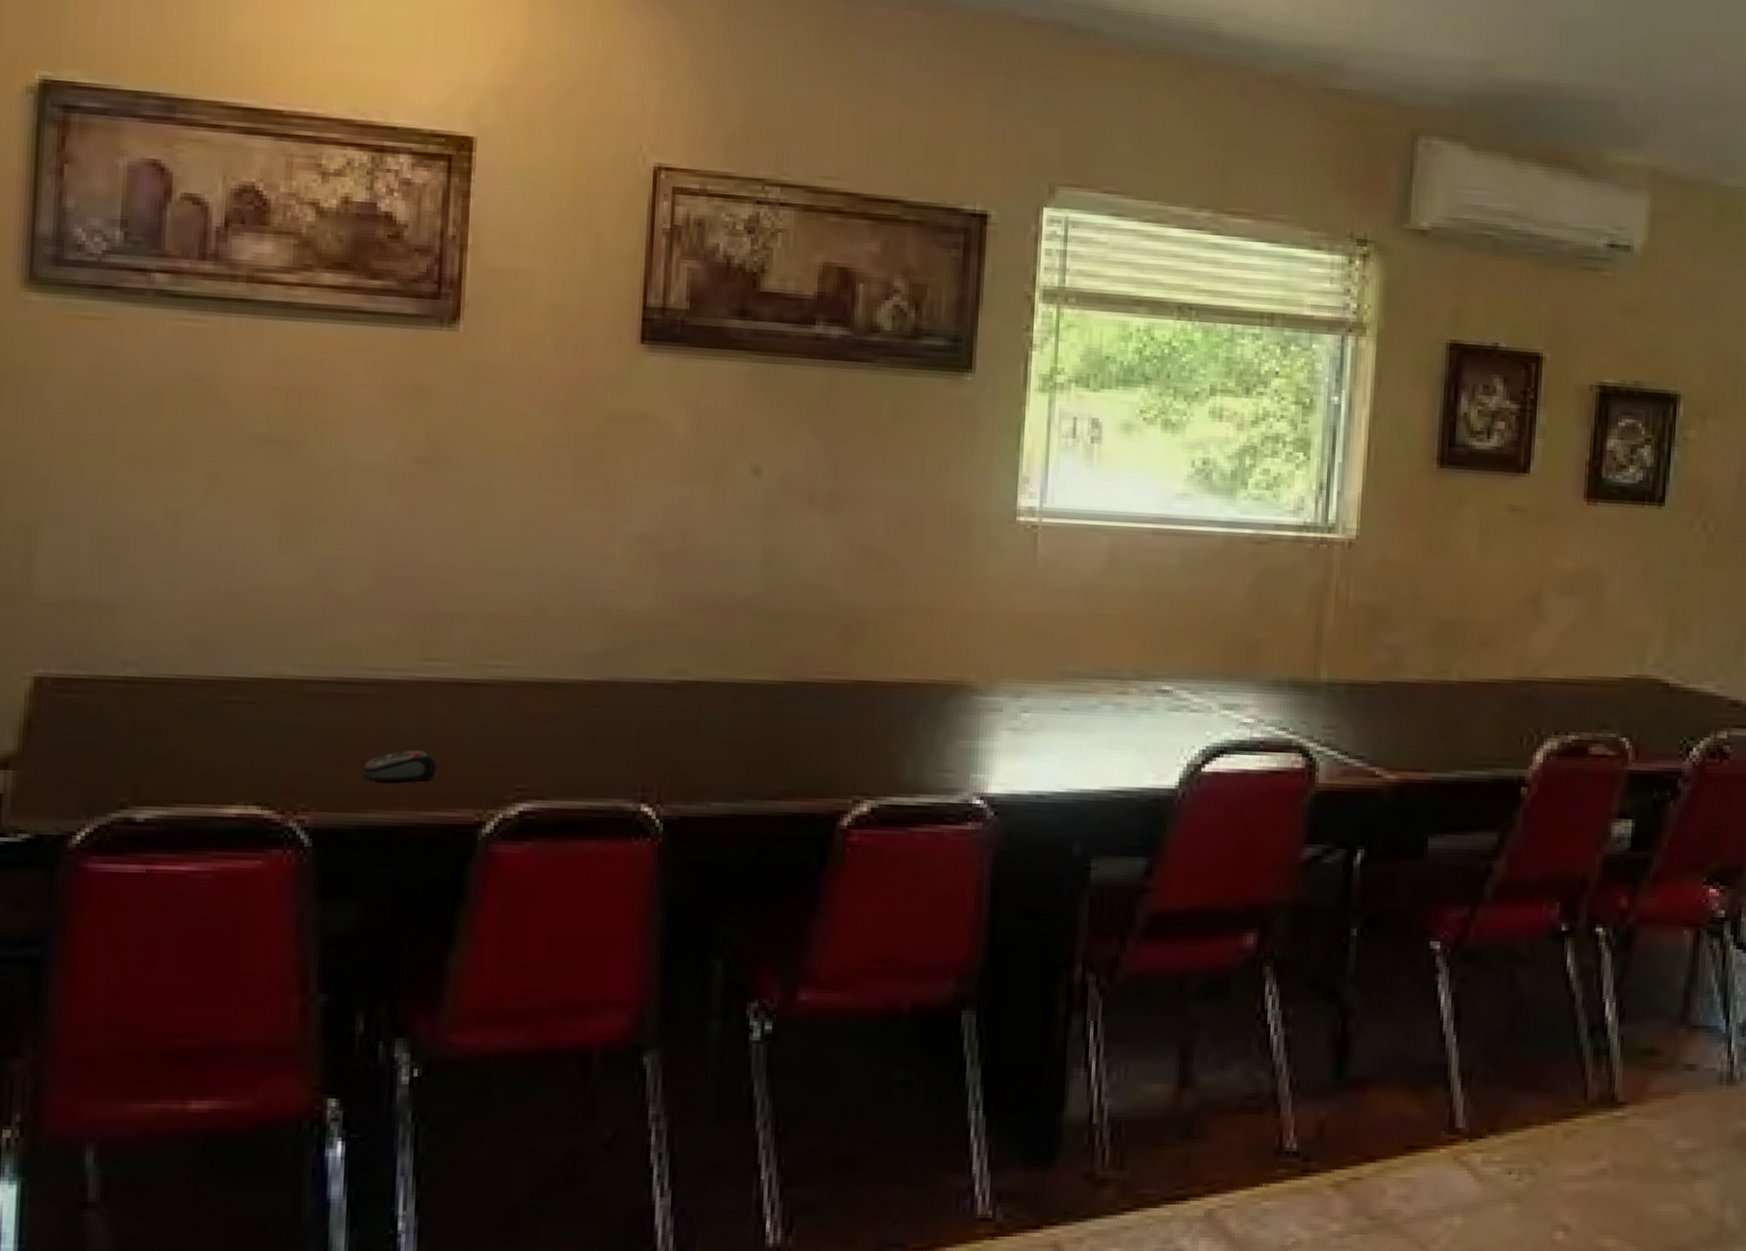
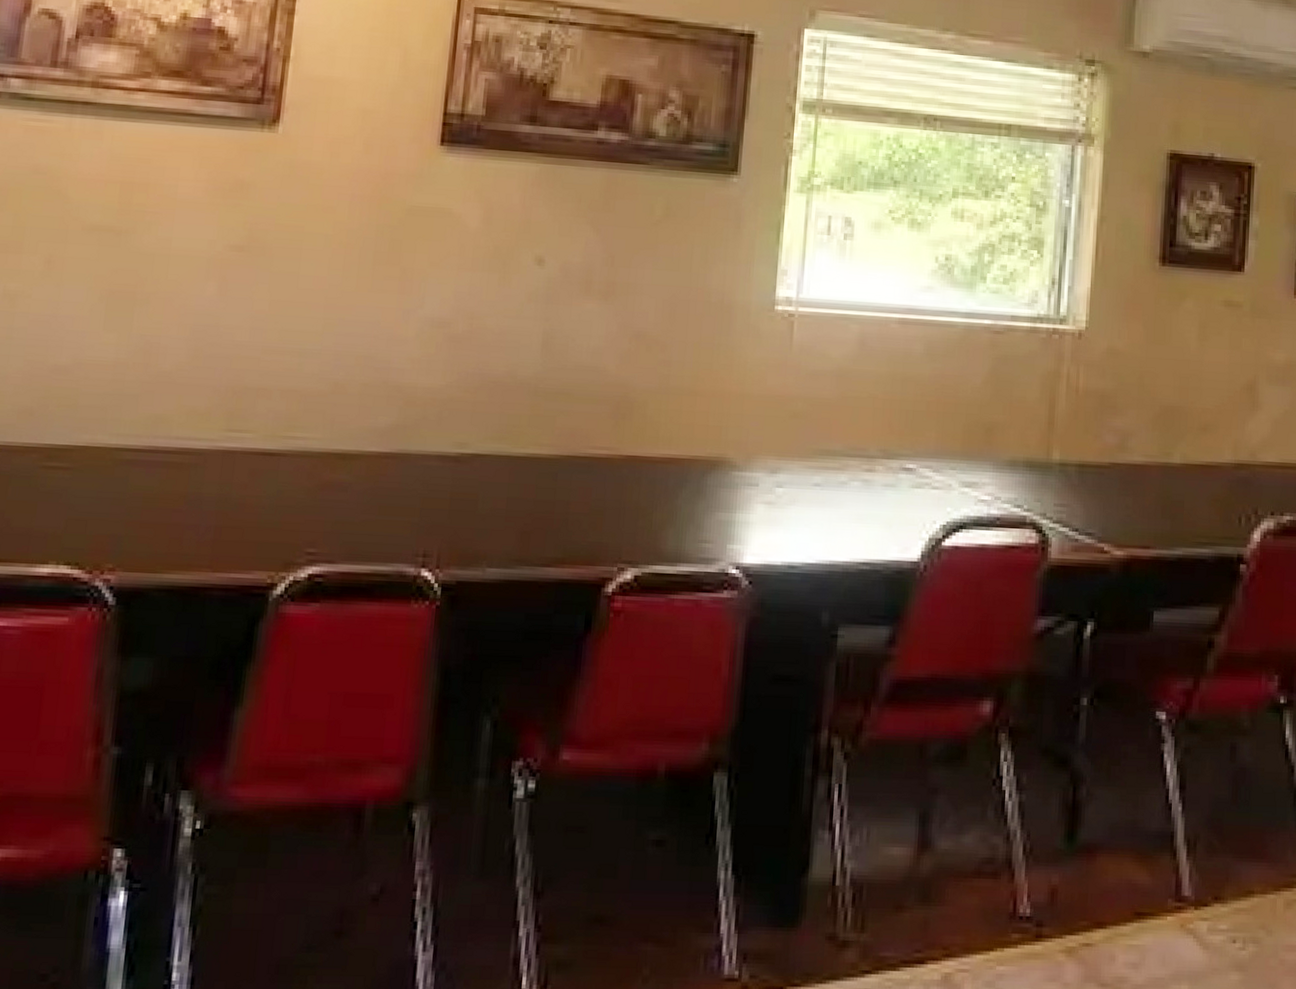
computer mouse: present [363,749,437,781] -> none [167,514,236,544]

